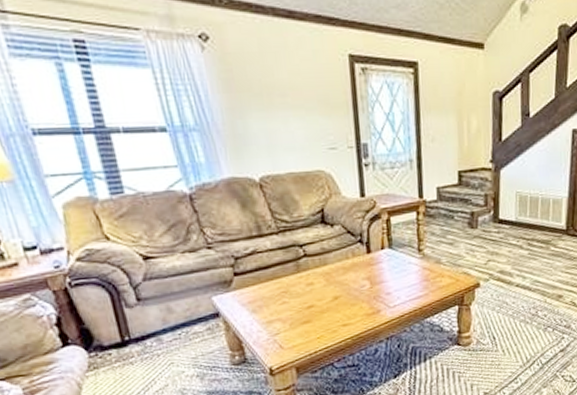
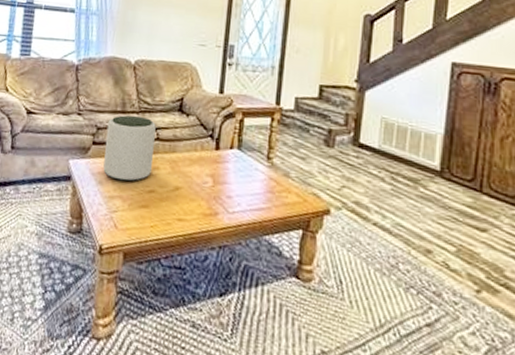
plant pot: none [245,236,306,305] -> present [103,115,156,182]

